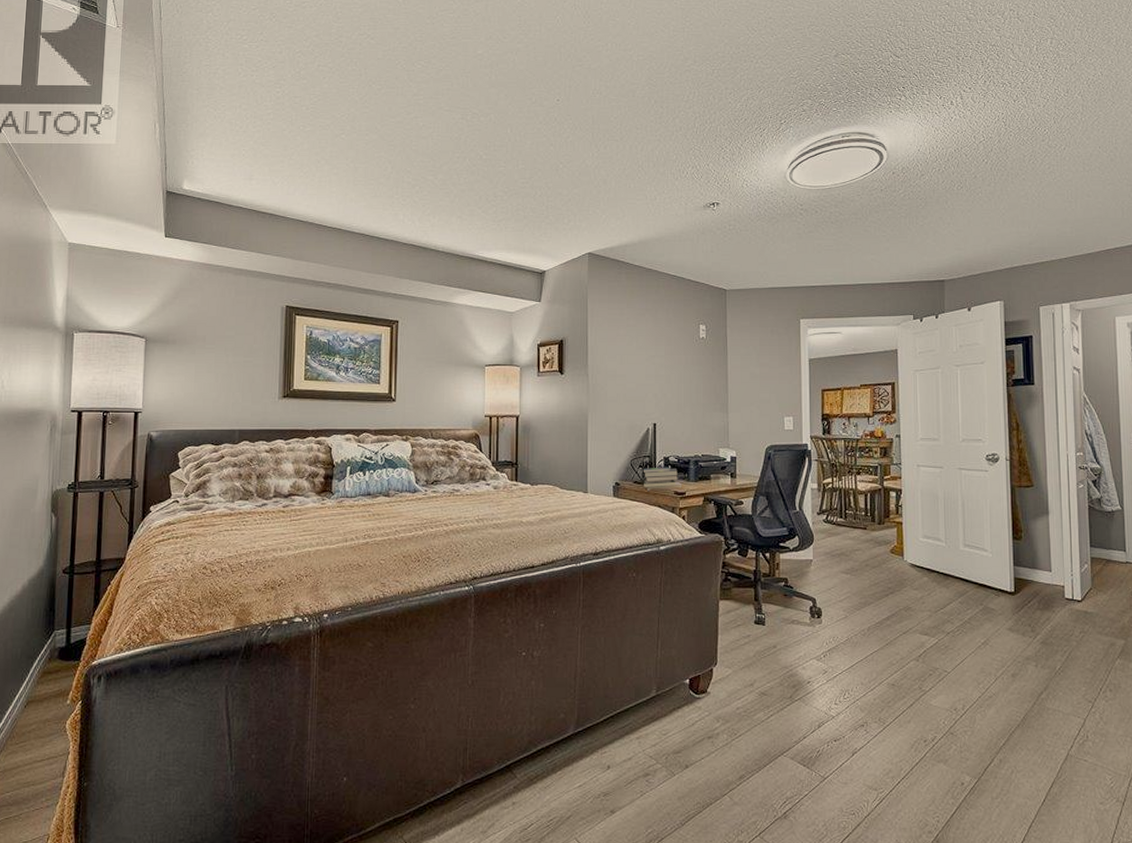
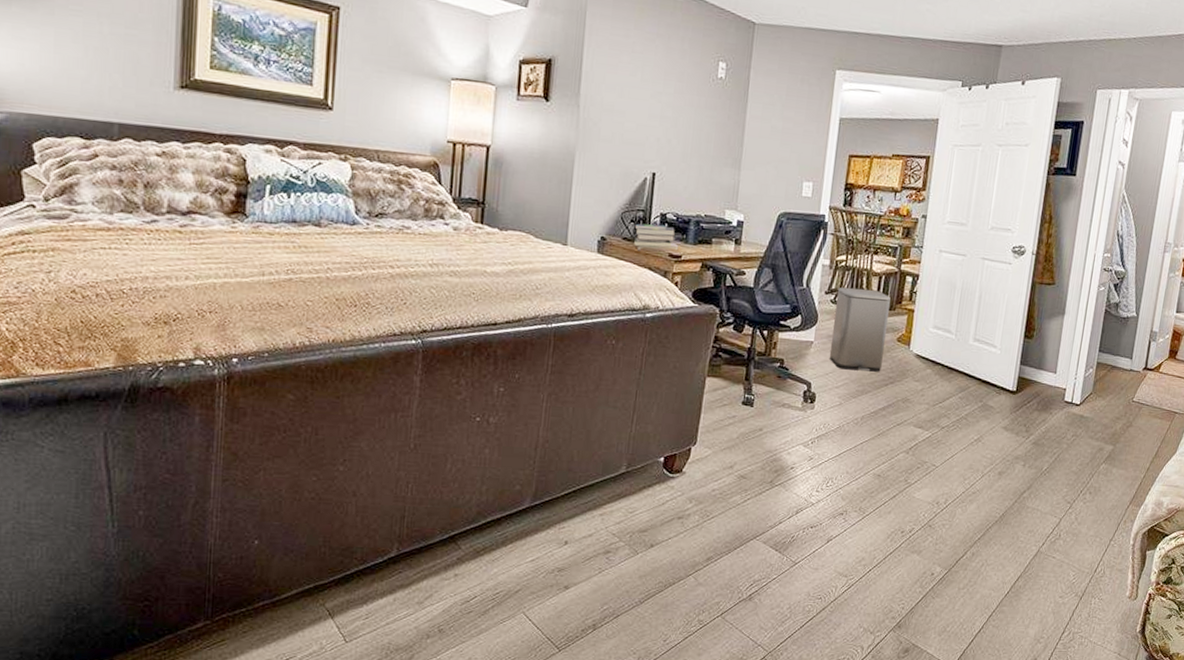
pedal bin: none [828,507,880,584] -> present [829,287,891,372]

